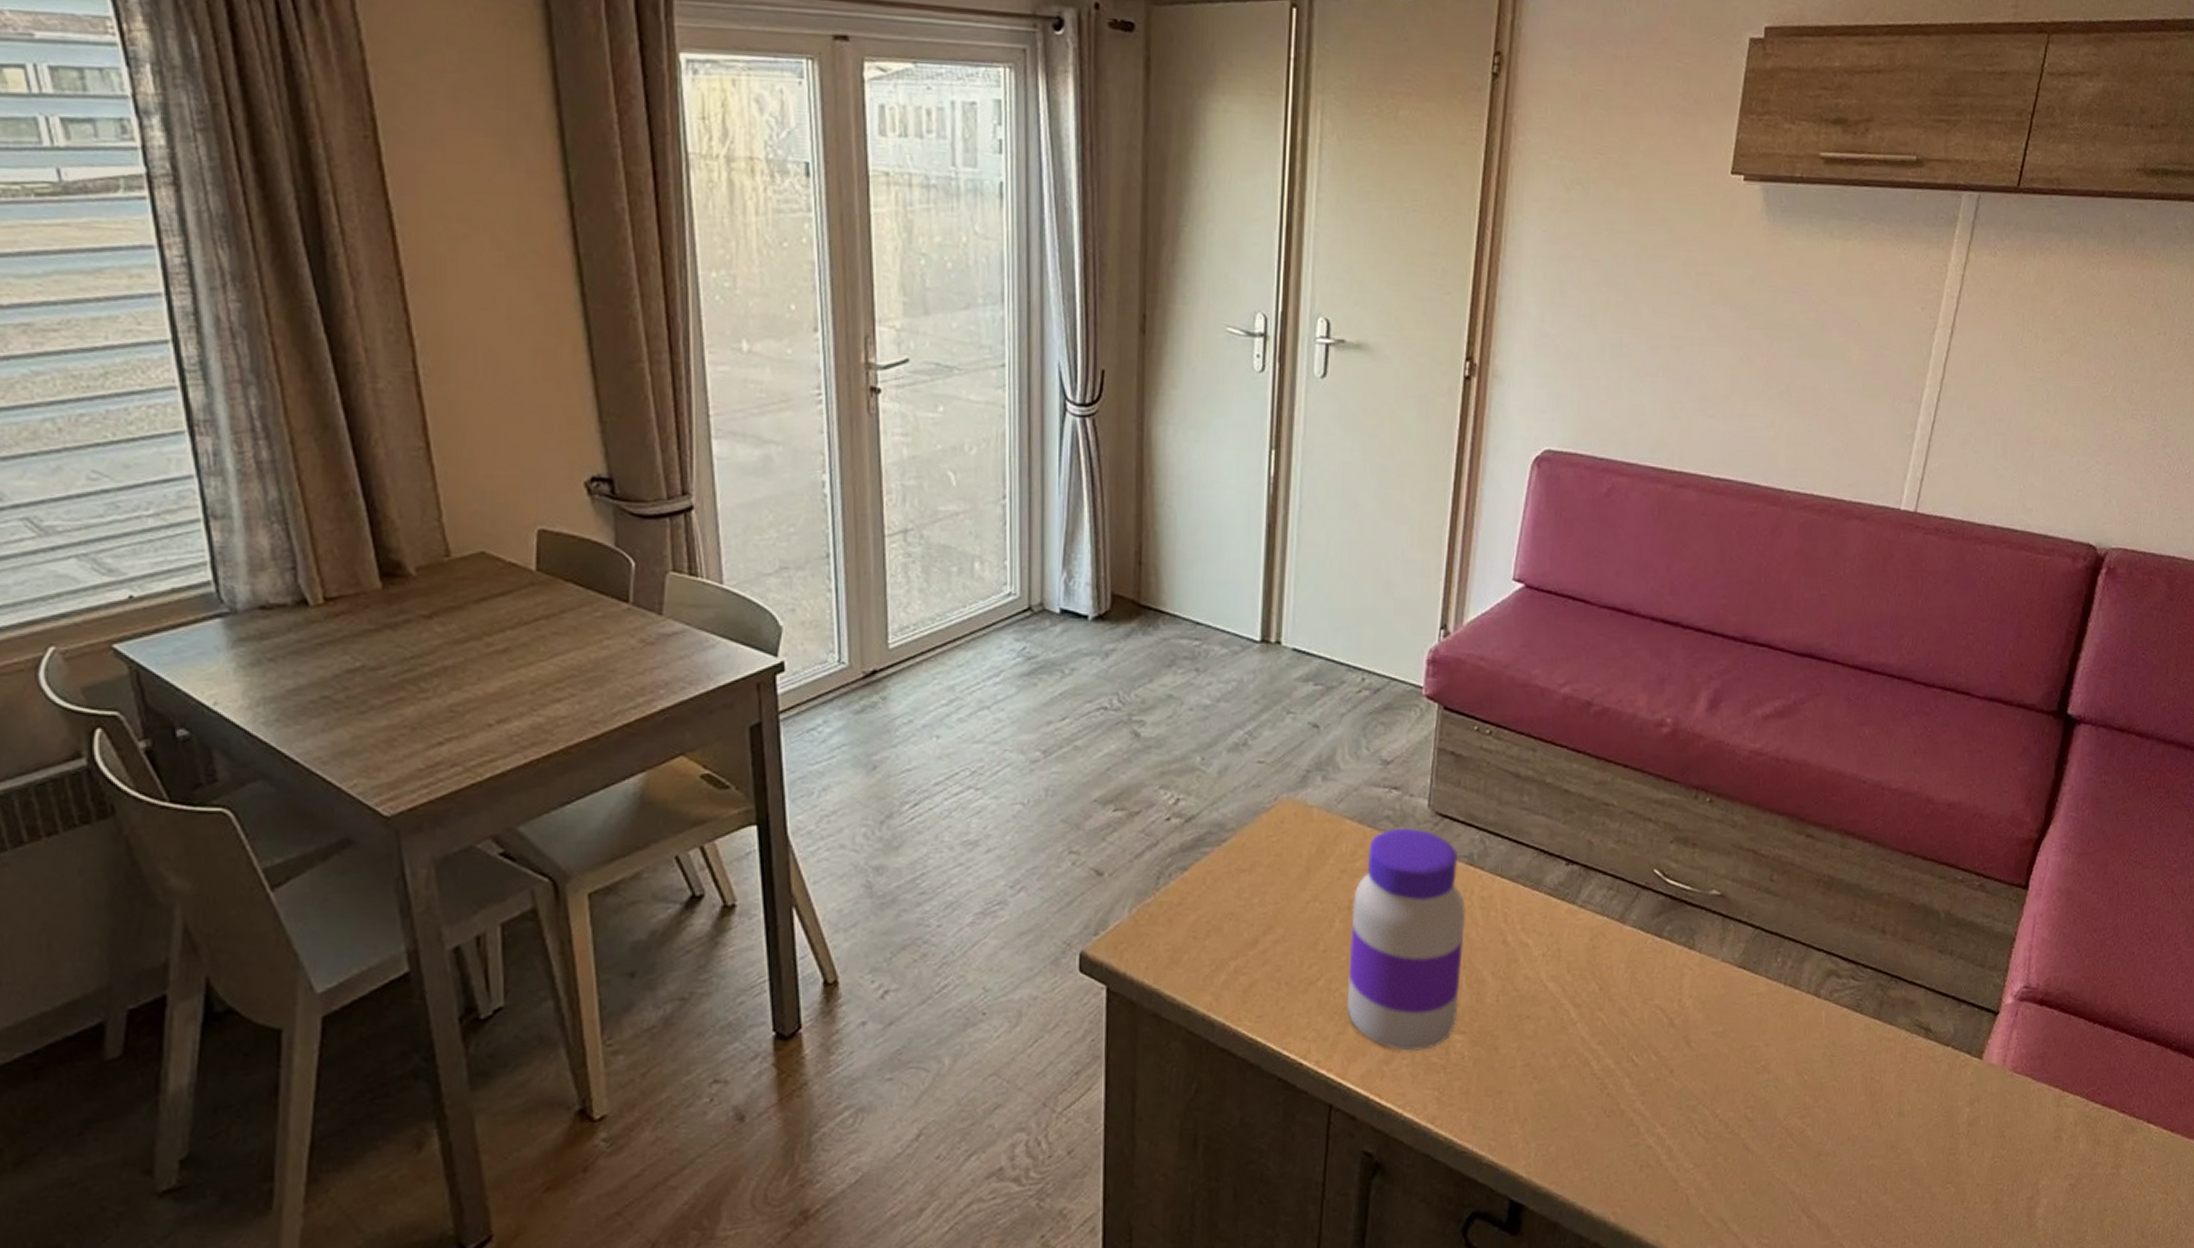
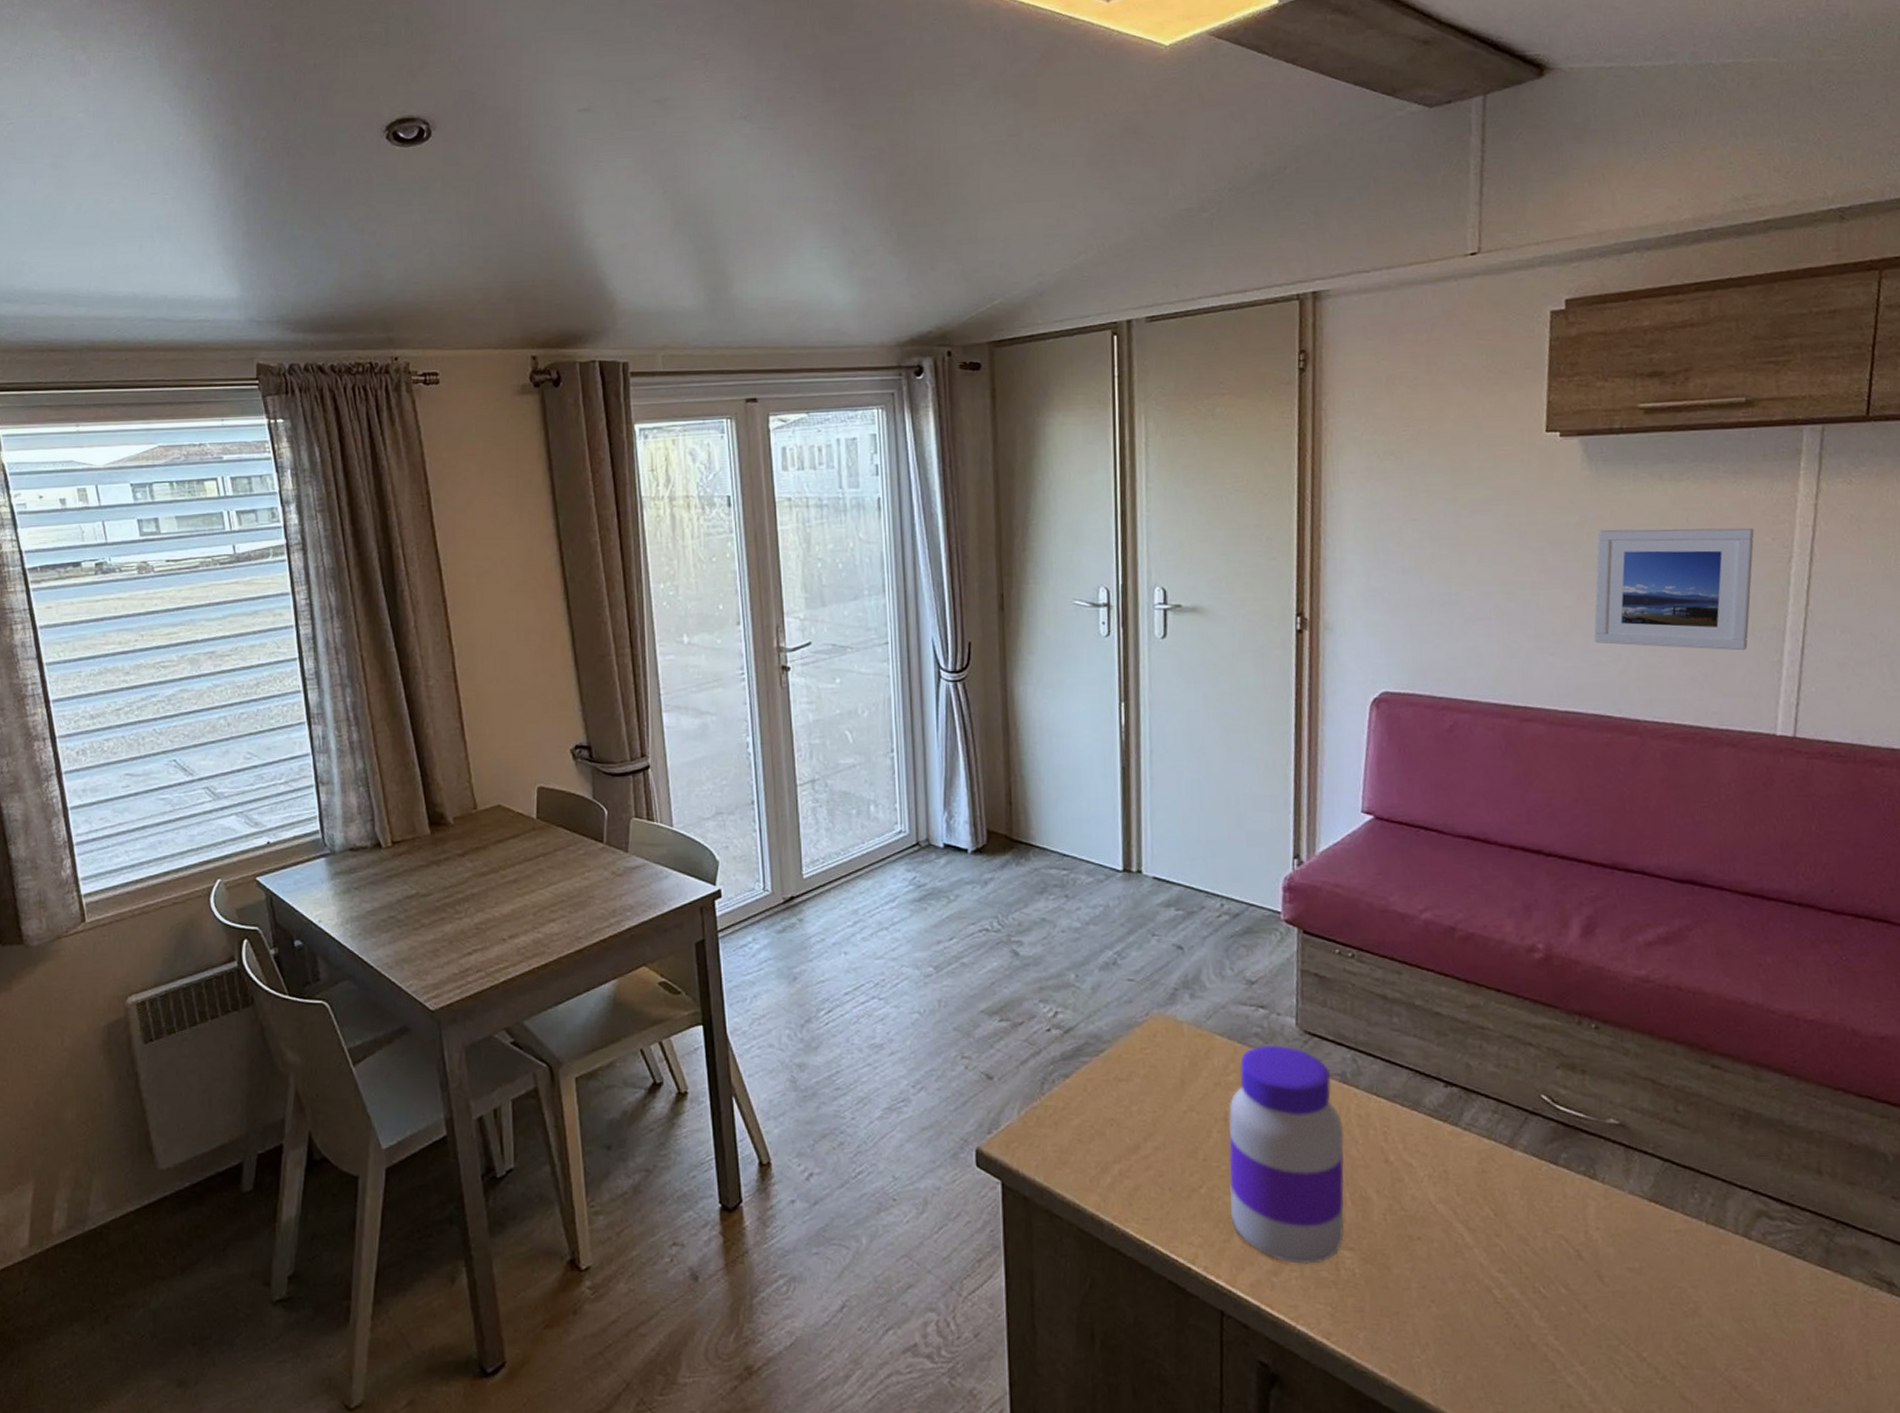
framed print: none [1752,287,1907,423] -> present [1594,527,1754,651]

